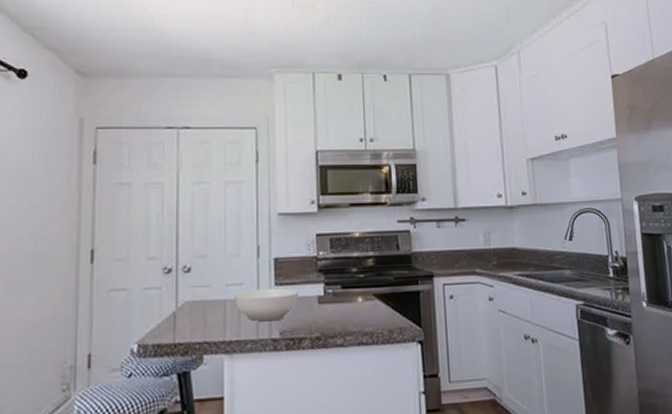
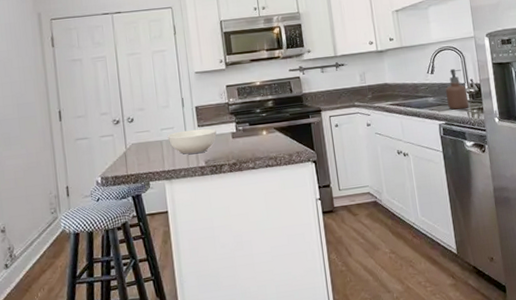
soap dispenser: none [586,236,613,289] -> present [445,68,469,111]

